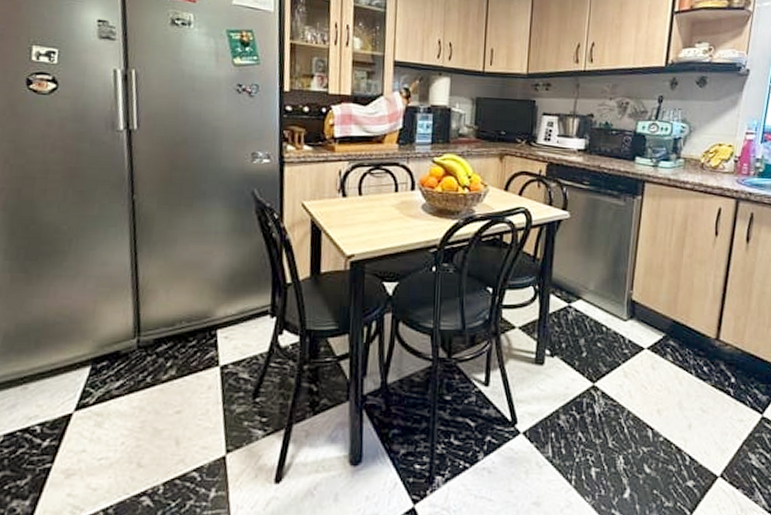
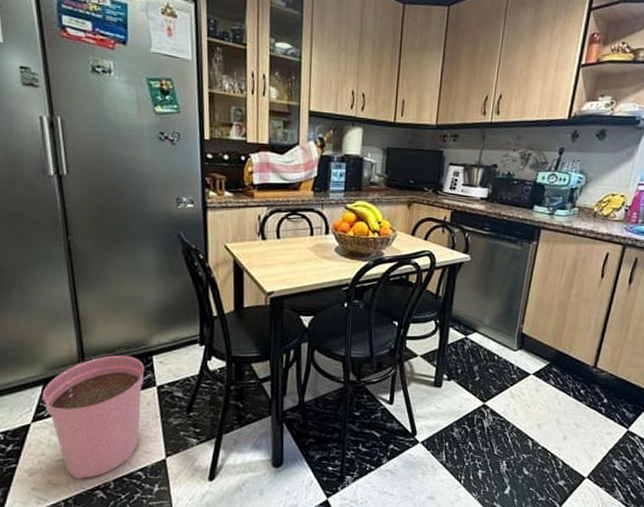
plant pot: none [89,330,208,482] -> present [43,355,145,479]

